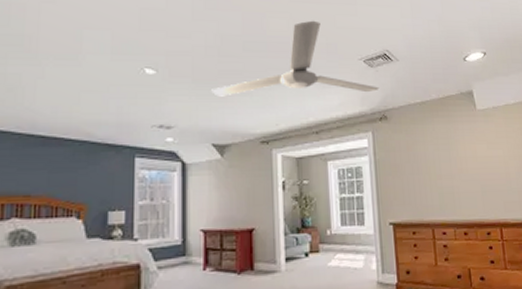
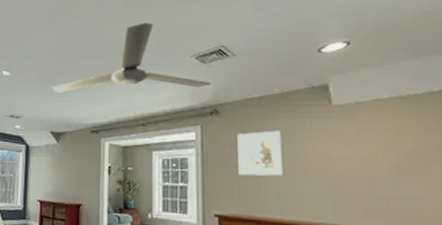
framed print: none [404,134,443,180] -> present [237,130,283,176]

